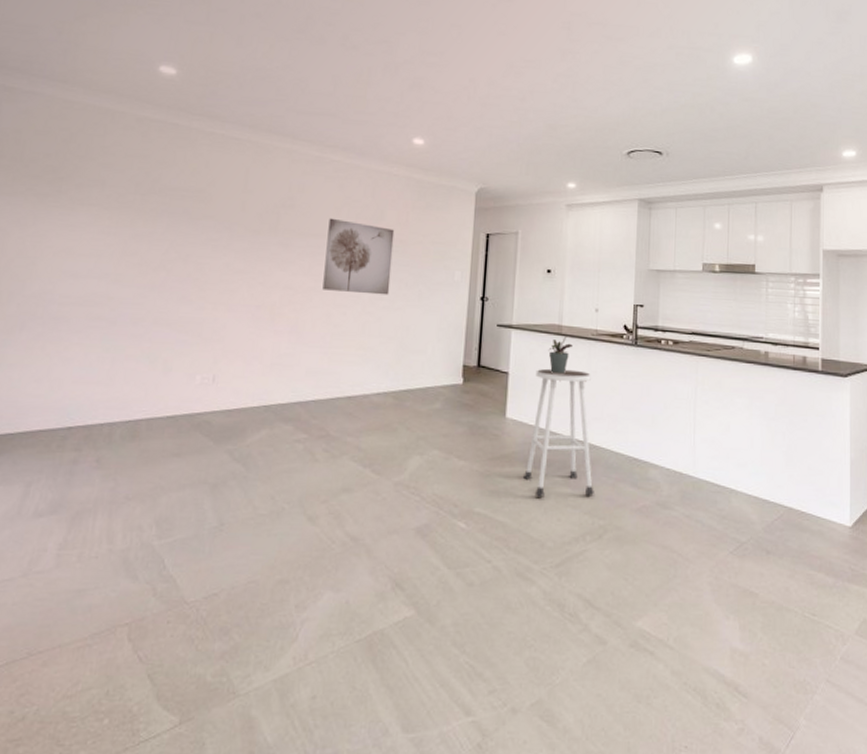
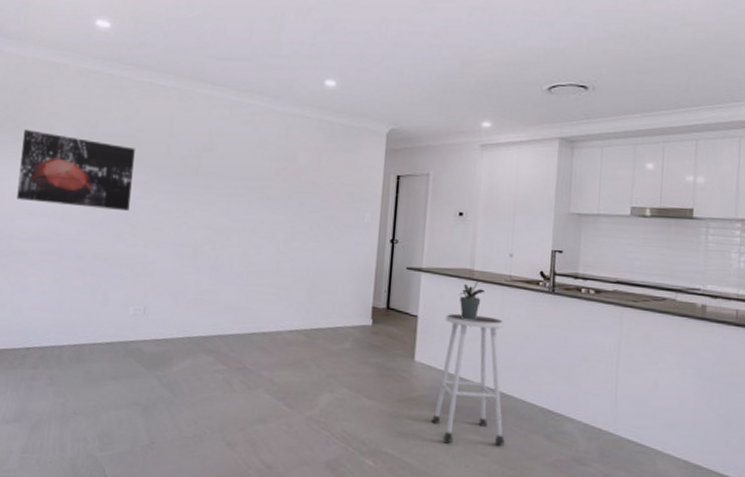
wall art: none [58,182,204,271] -> present [16,130,135,211]
wall art: present [322,218,395,295] -> none [239,160,307,236]

